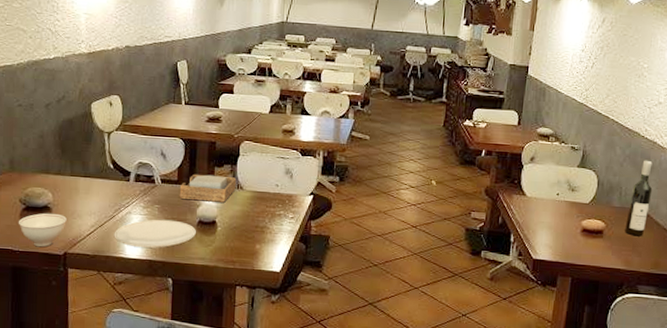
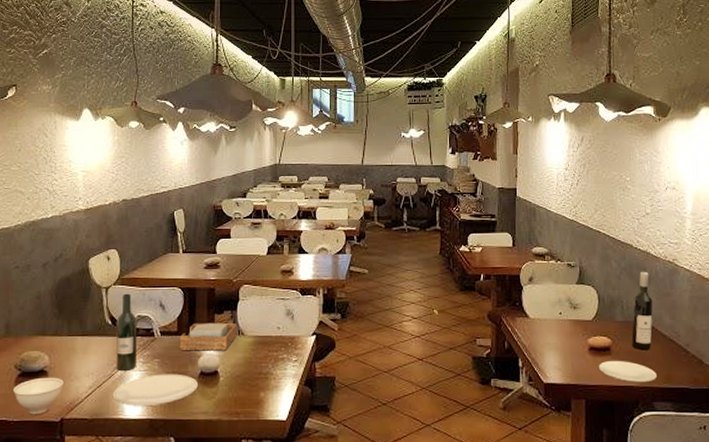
wine bottle: none [117,139,139,213] -> present [115,293,138,371]
plate: none [588,243,645,267] -> present [598,360,657,383]

